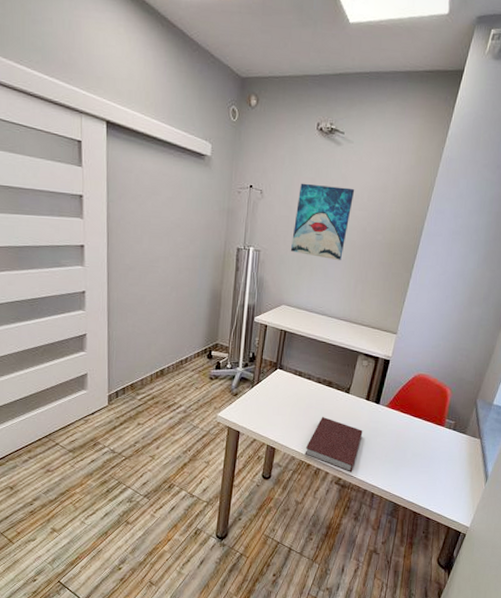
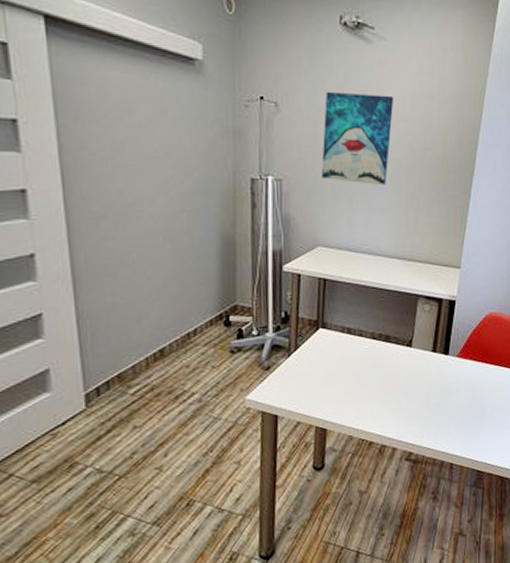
notebook: present [305,417,363,472] -> none [364,380,433,444]

